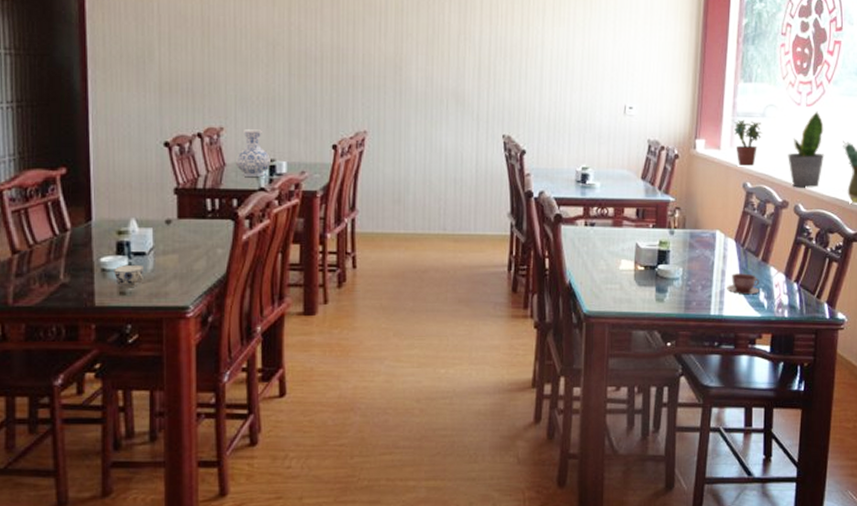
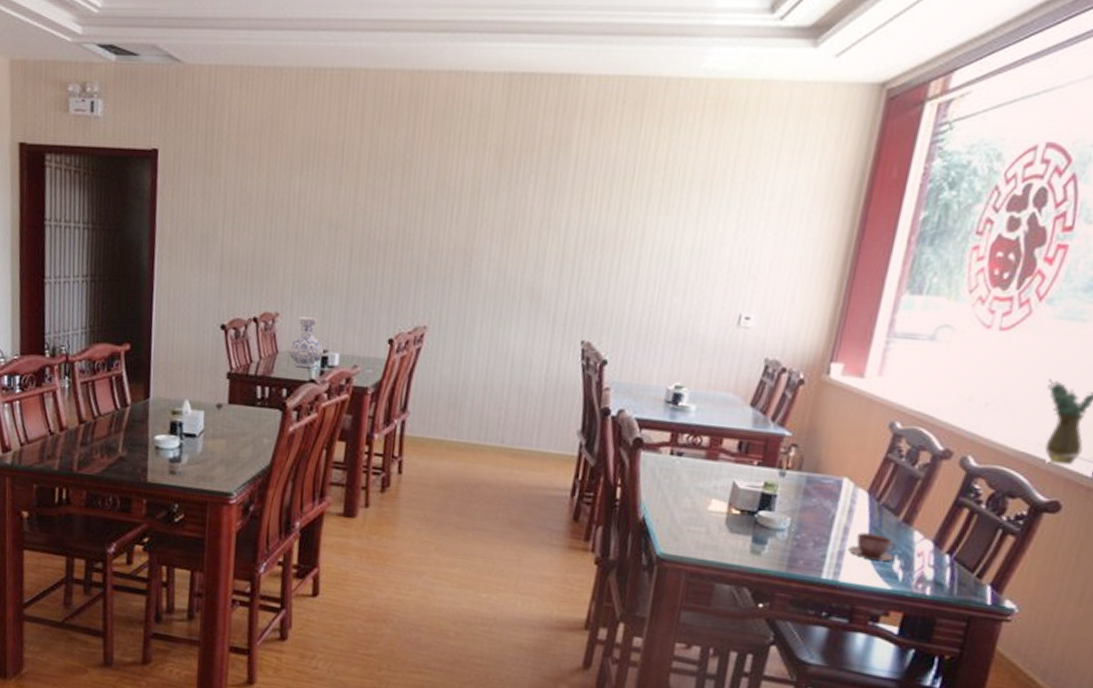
teacup: present [114,264,143,288] -> none [166,444,193,469]
potted plant: present [734,119,762,167] -> none [885,341,928,403]
potted plant: present [788,111,825,189] -> none [960,337,1023,438]

